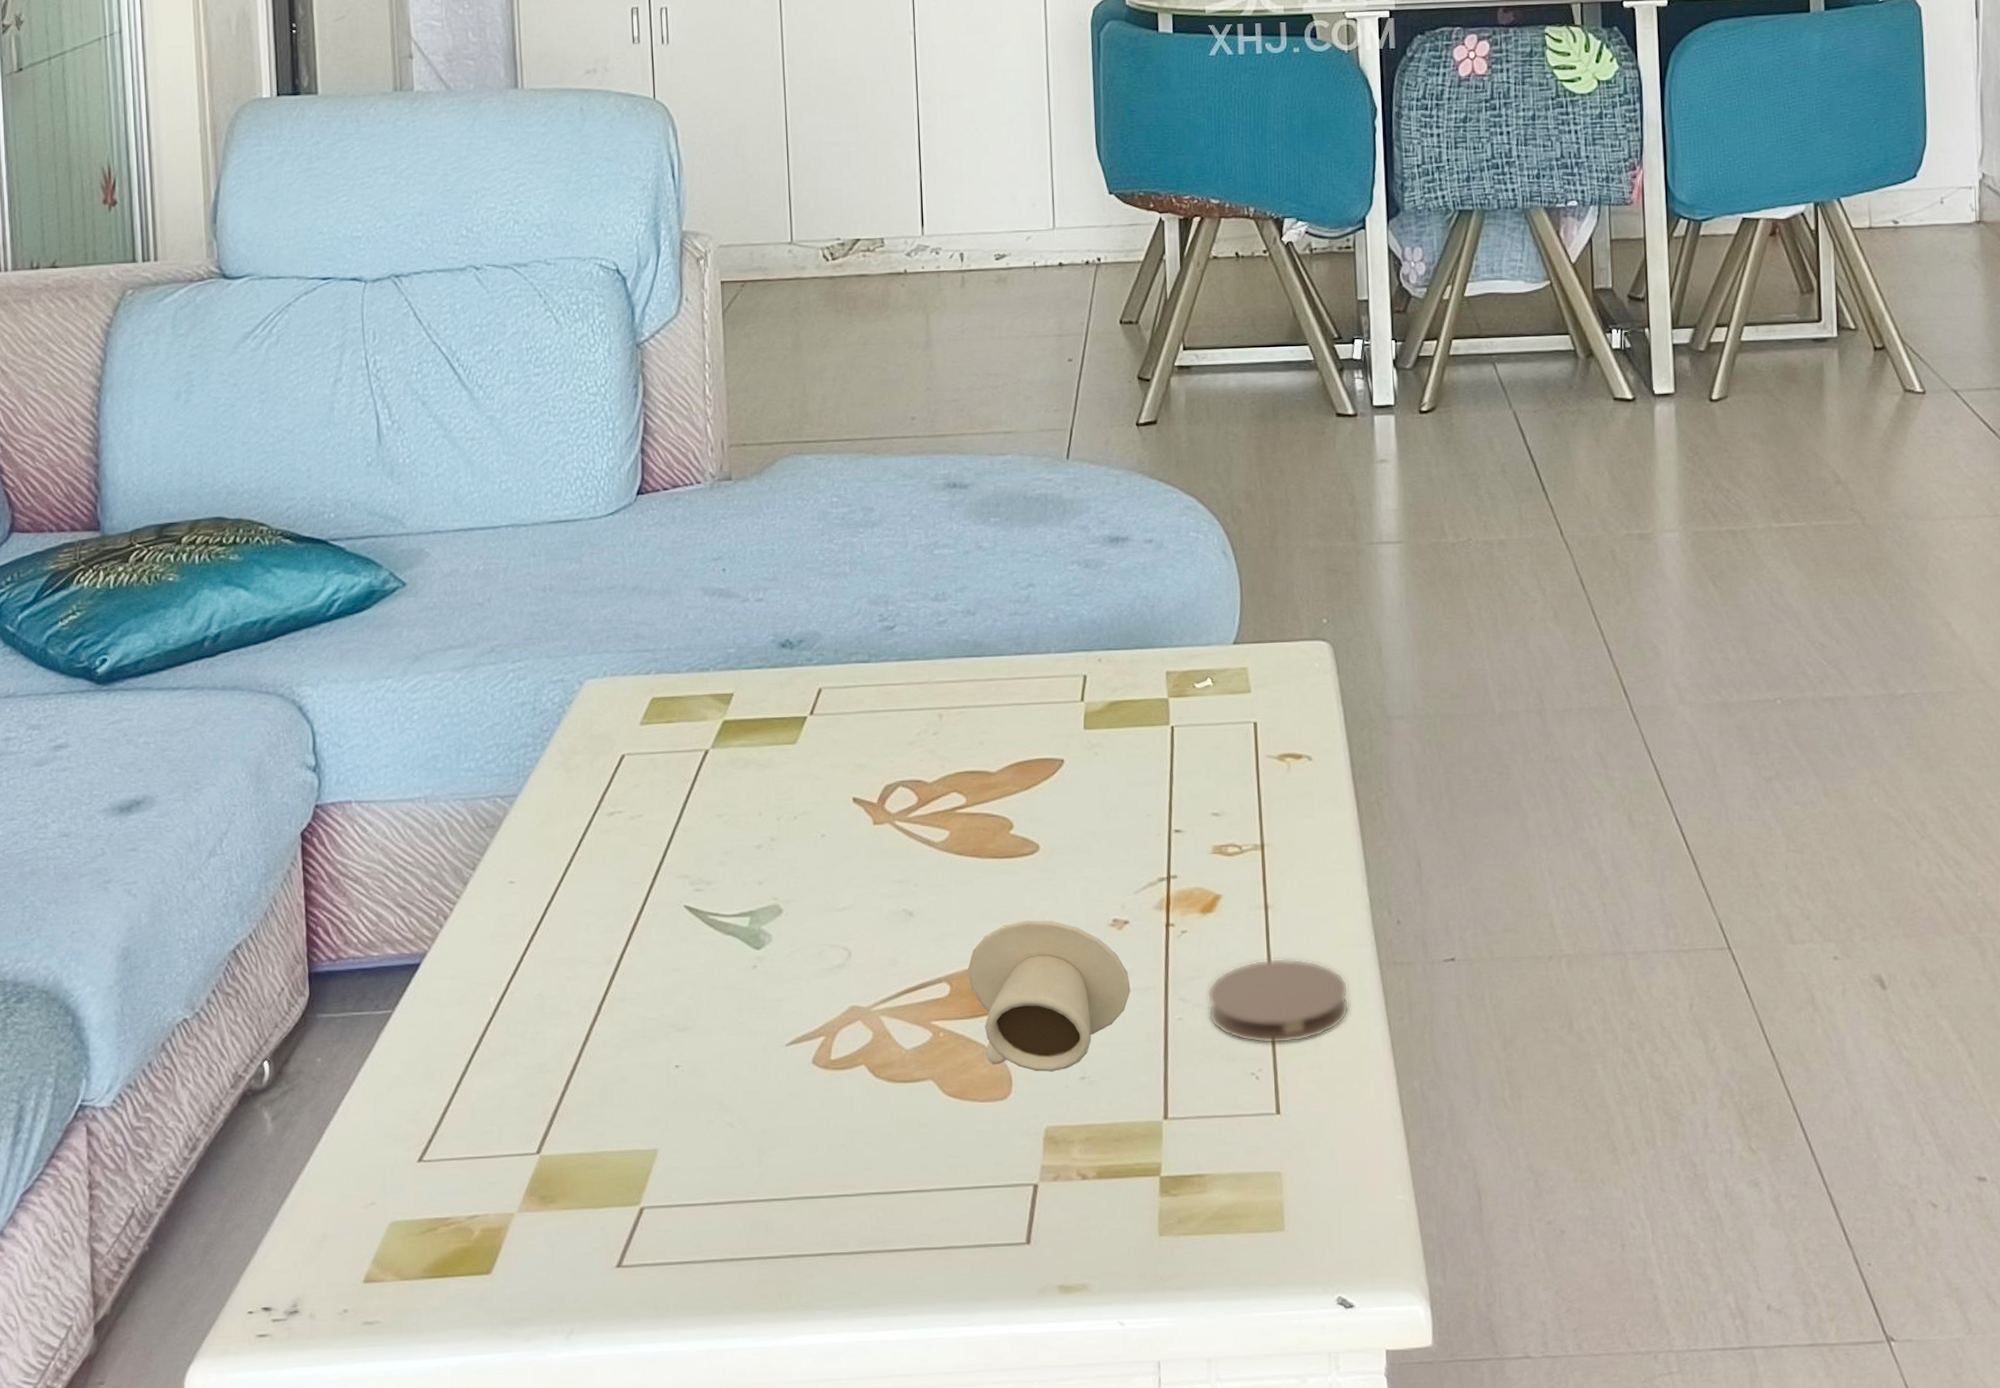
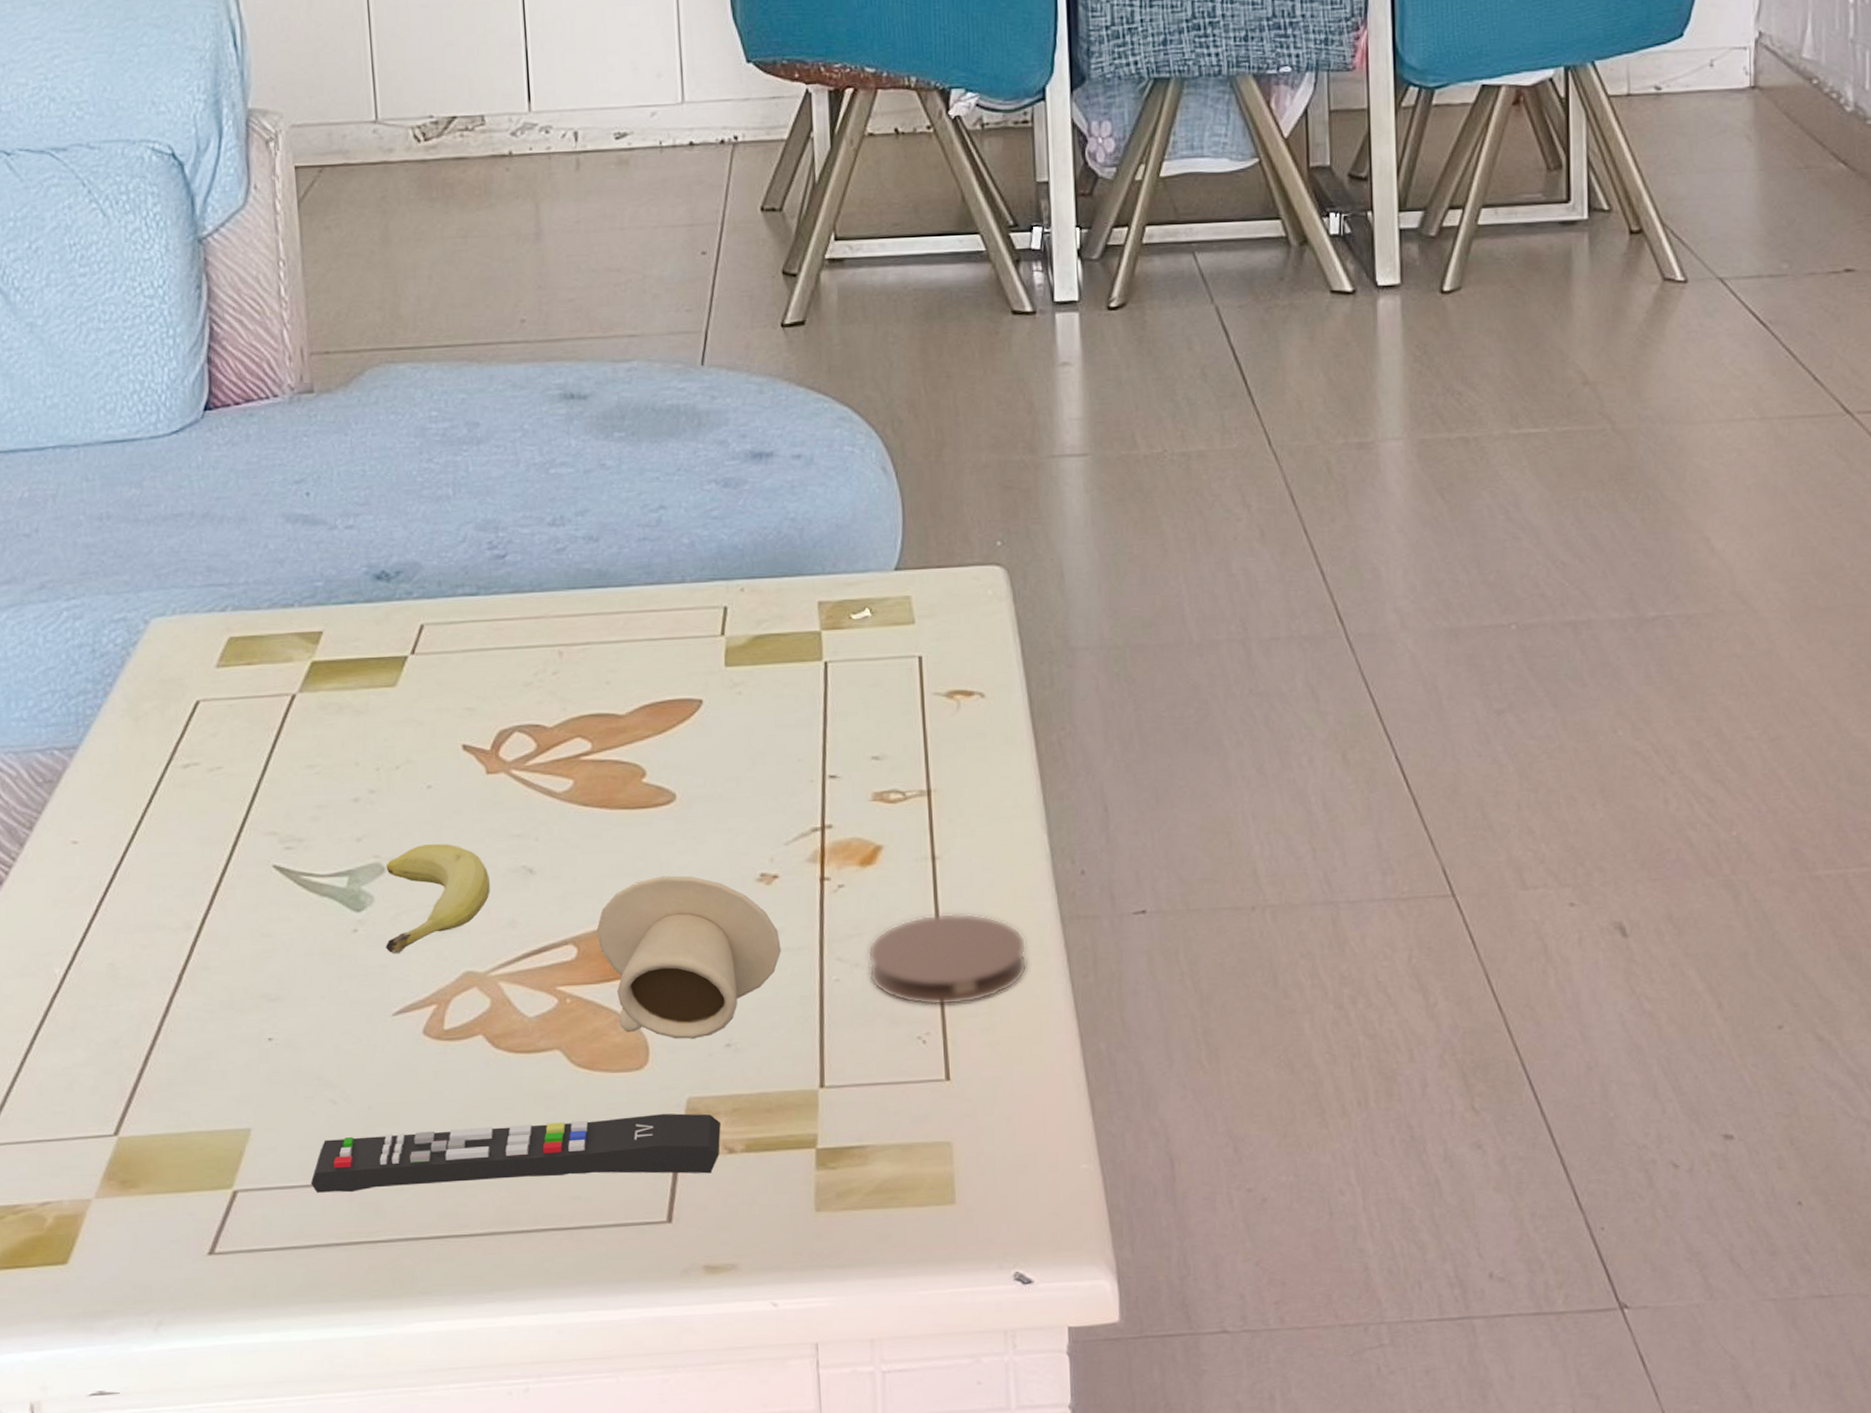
remote control: none [709,1141,1075,1211] -> present [310,1113,721,1193]
fruit: none [780,888,874,989] -> present [385,844,490,954]

